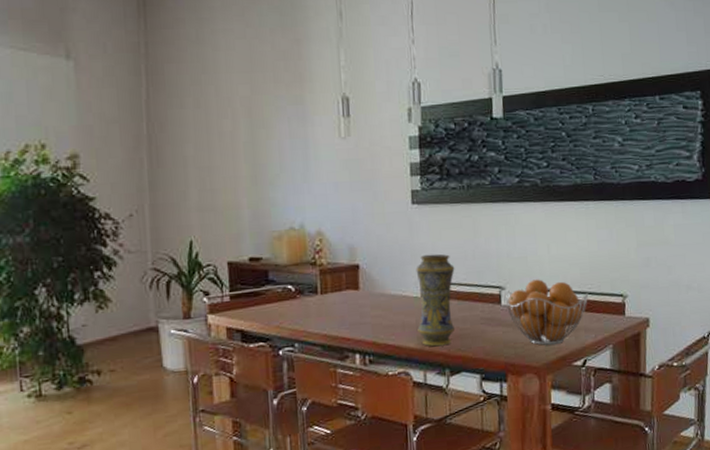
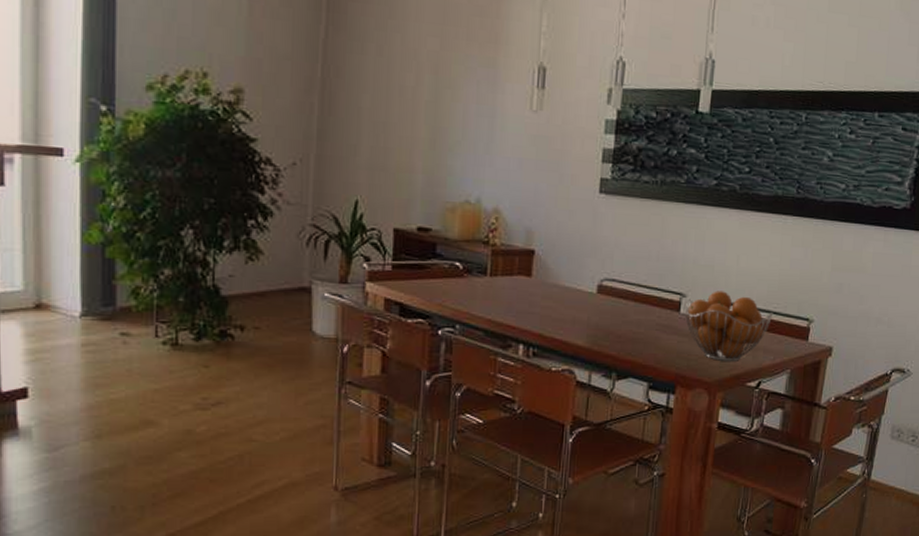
vase: present [416,253,456,347] -> none [588,249,636,348]

